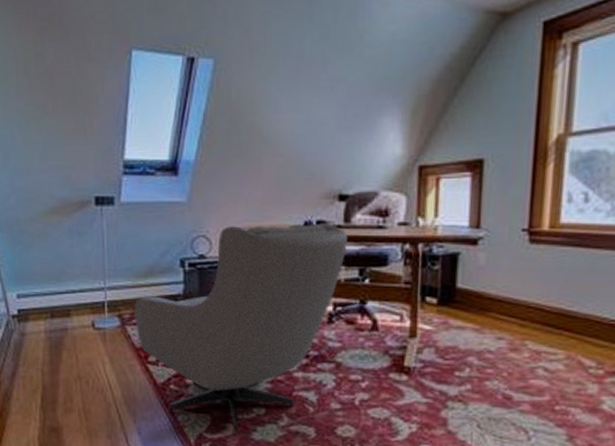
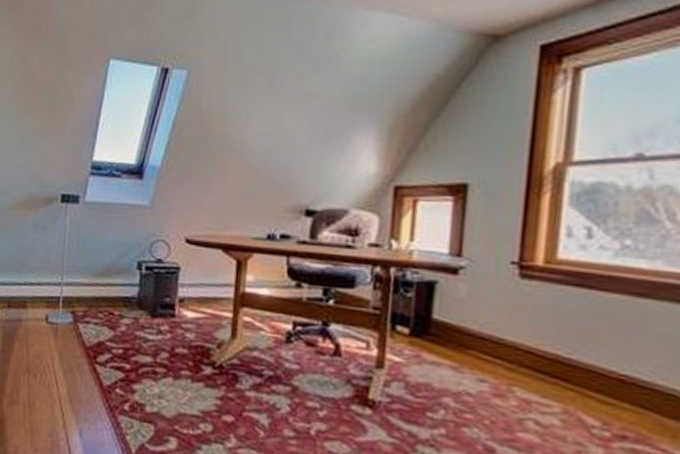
armchair: present [135,223,347,429] -> none [87,233,313,444]

